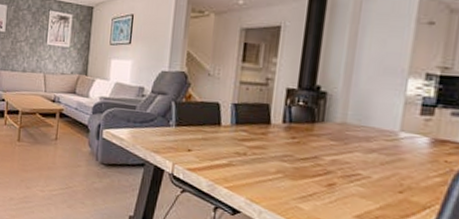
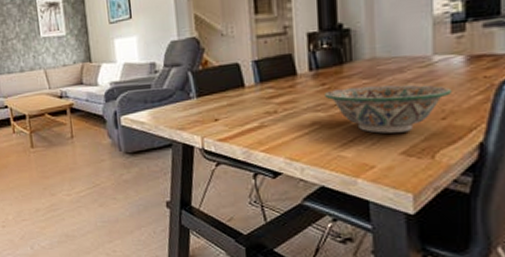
decorative bowl: none [292,144,413,198] -> present [323,84,453,134]

